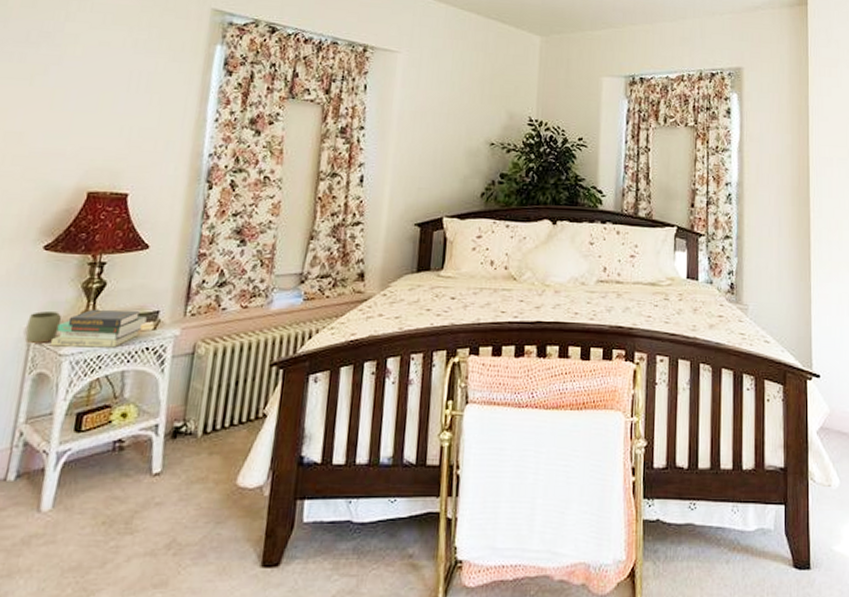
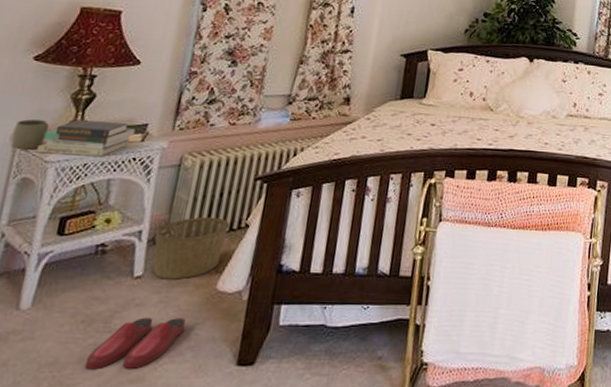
slippers: none [107,517,207,574] -> present [84,317,186,370]
basket: none [171,407,247,476] -> present [153,216,230,280]

